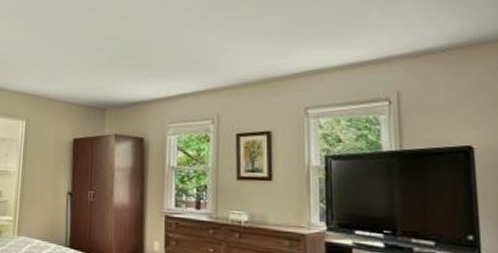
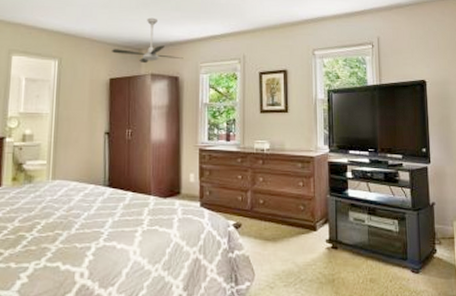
ceiling fan: none [76,76,149,124] -> present [112,17,184,64]

